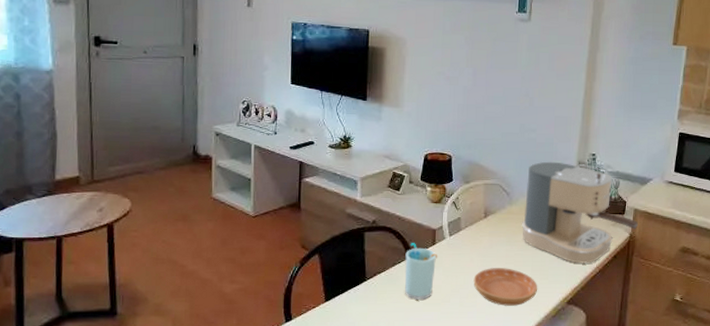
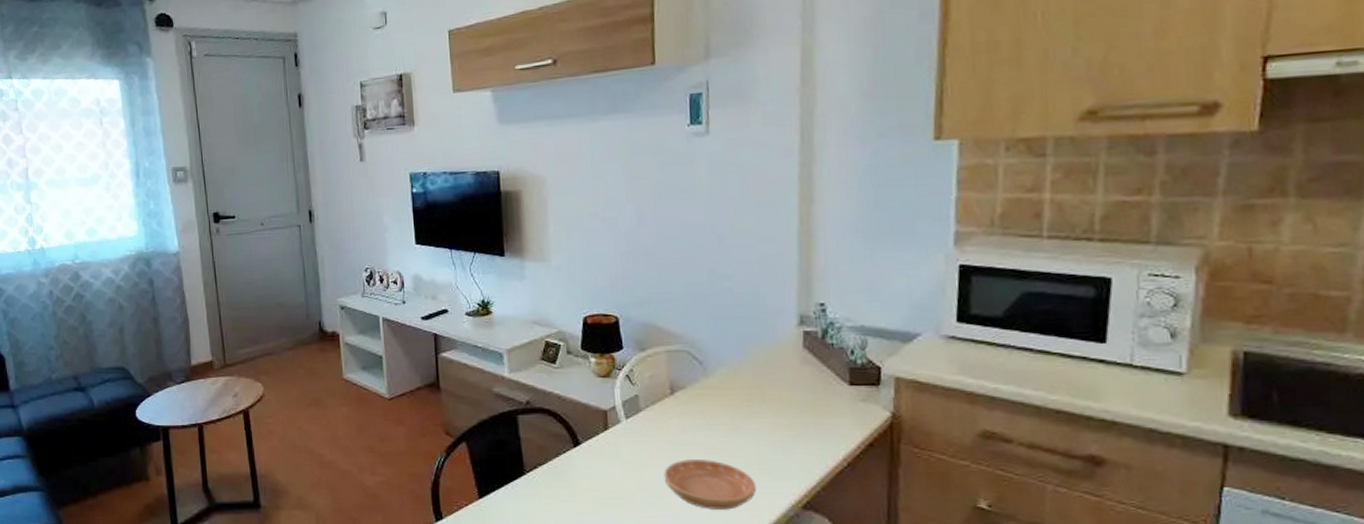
cup: present [405,243,438,300] -> none [571,428,614,499]
coffee maker: present [522,161,638,263] -> none [724,317,904,454]

